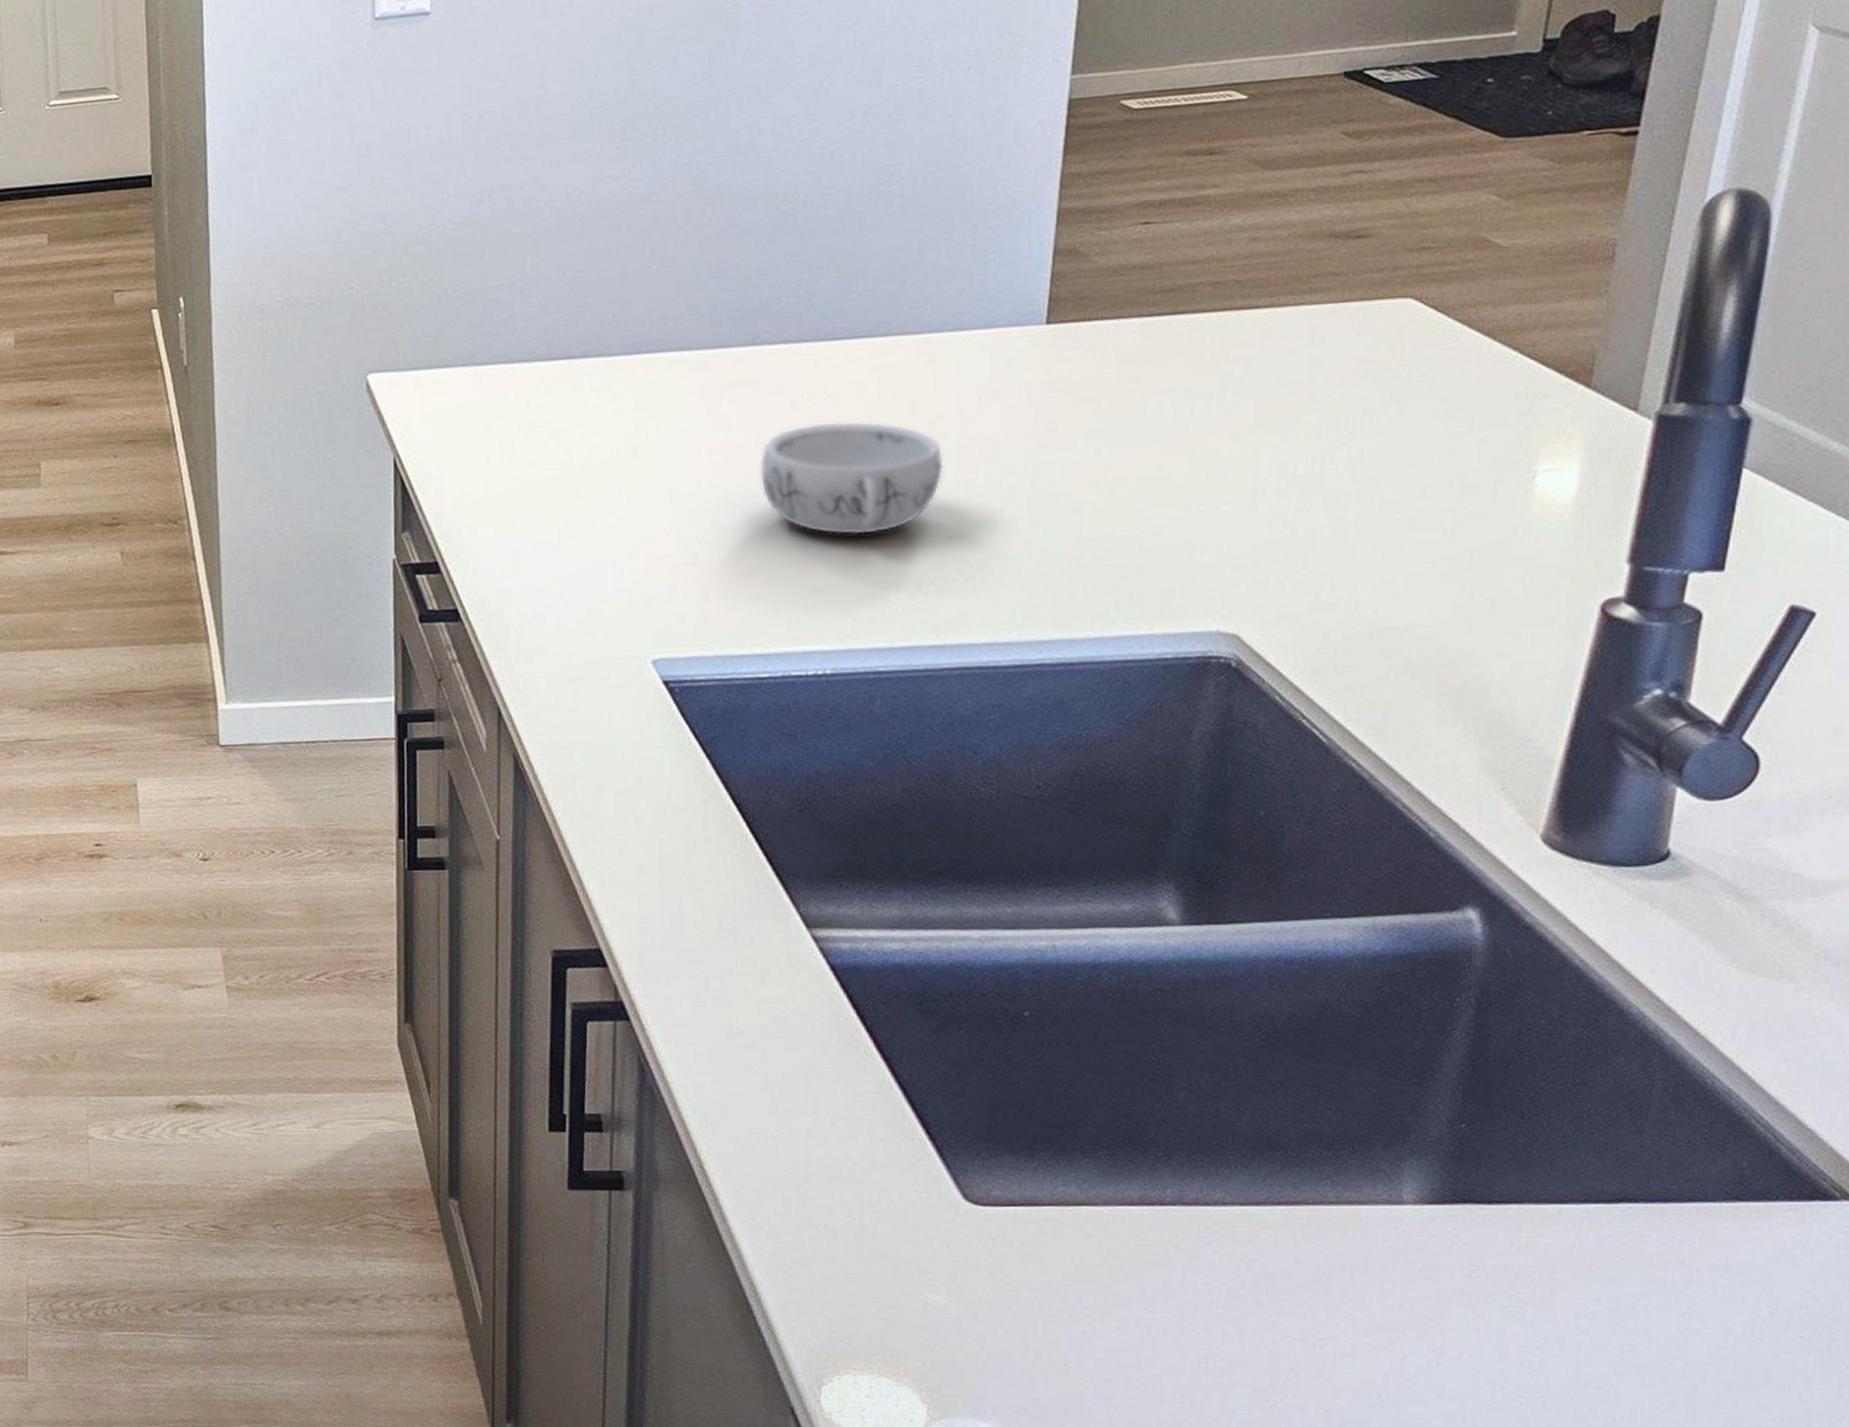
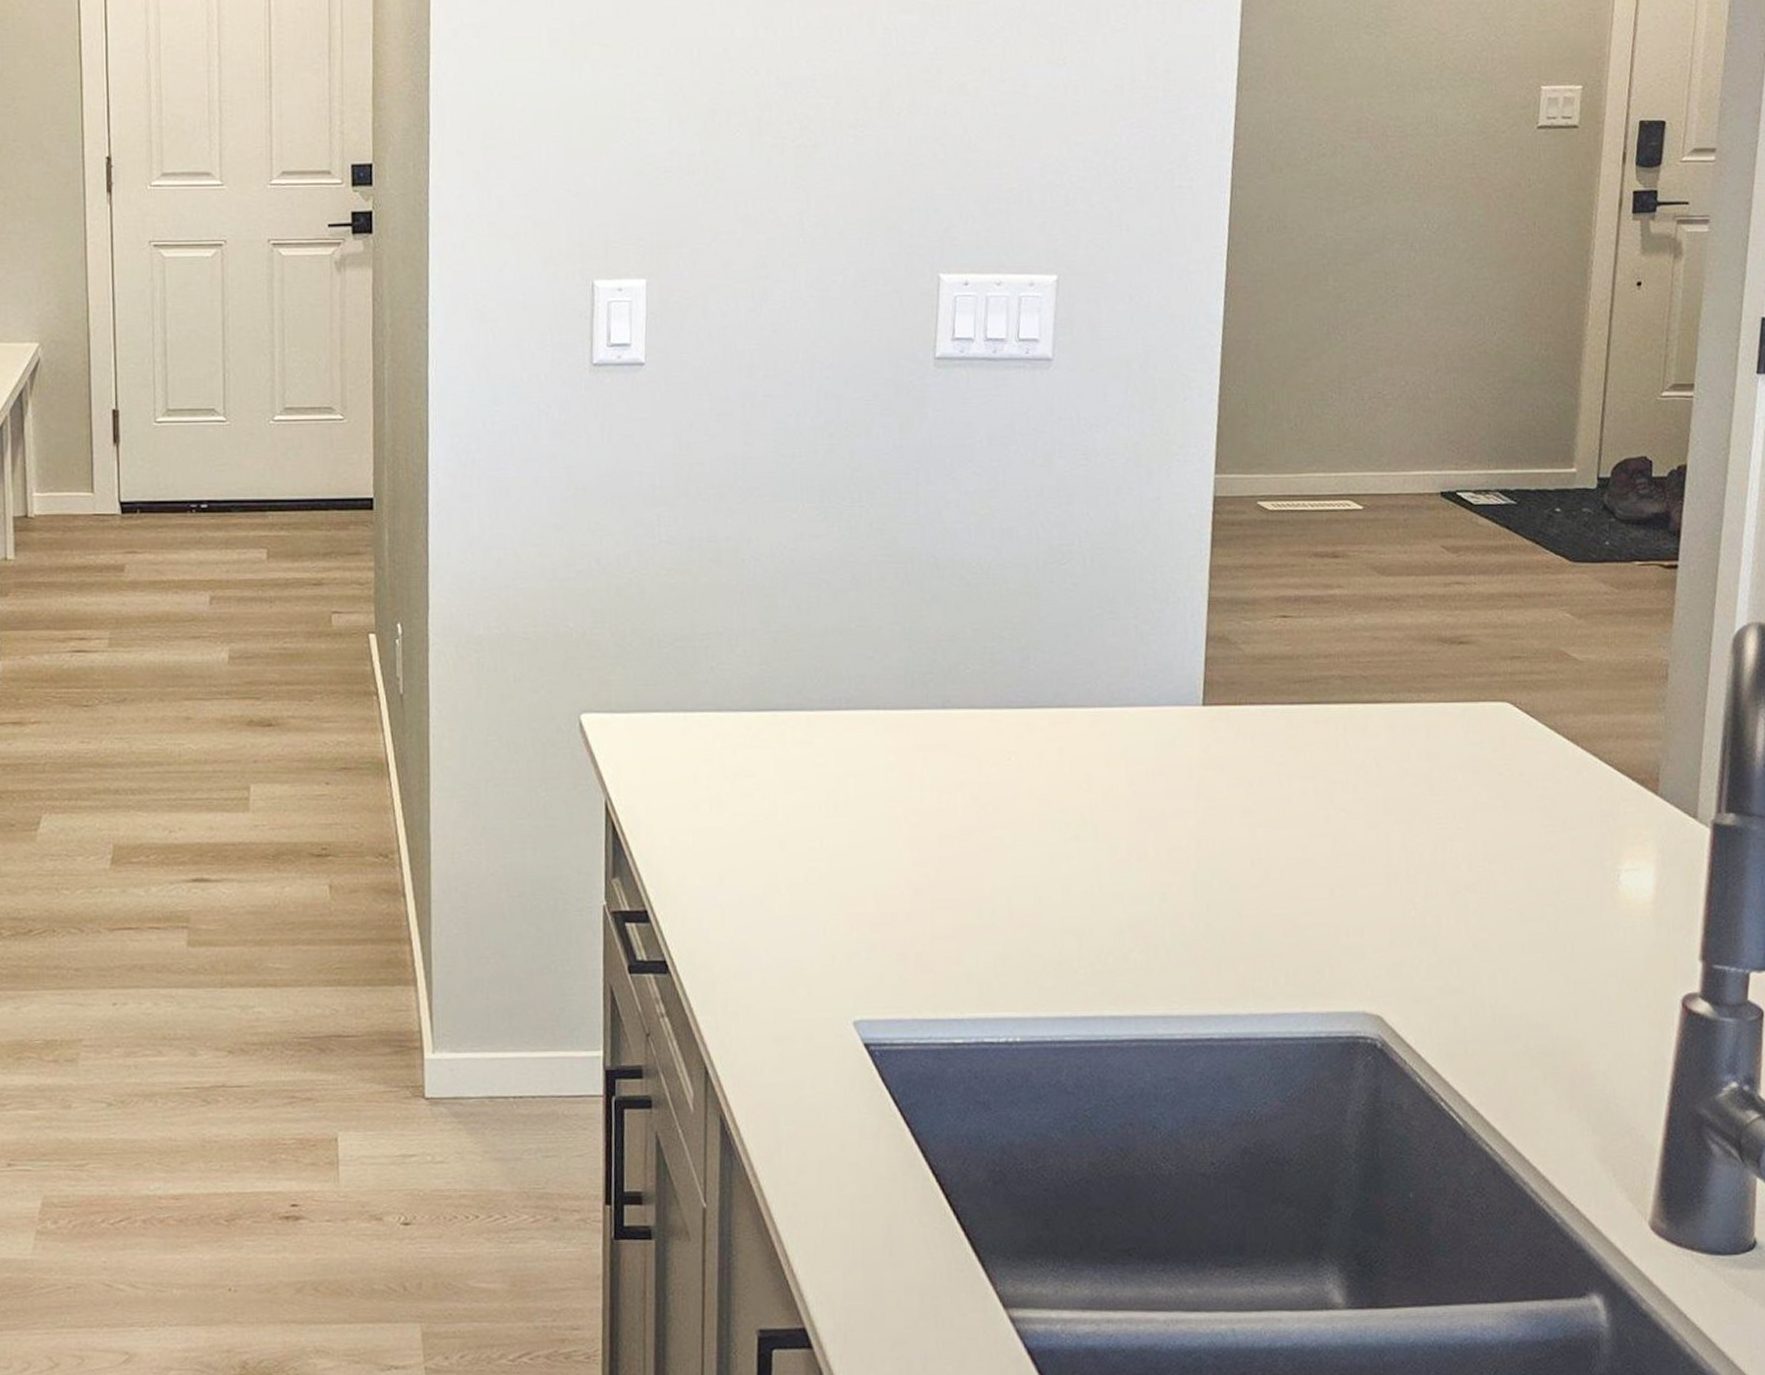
decorative bowl: present [760,421,943,536] -> none [951,788,1117,902]

